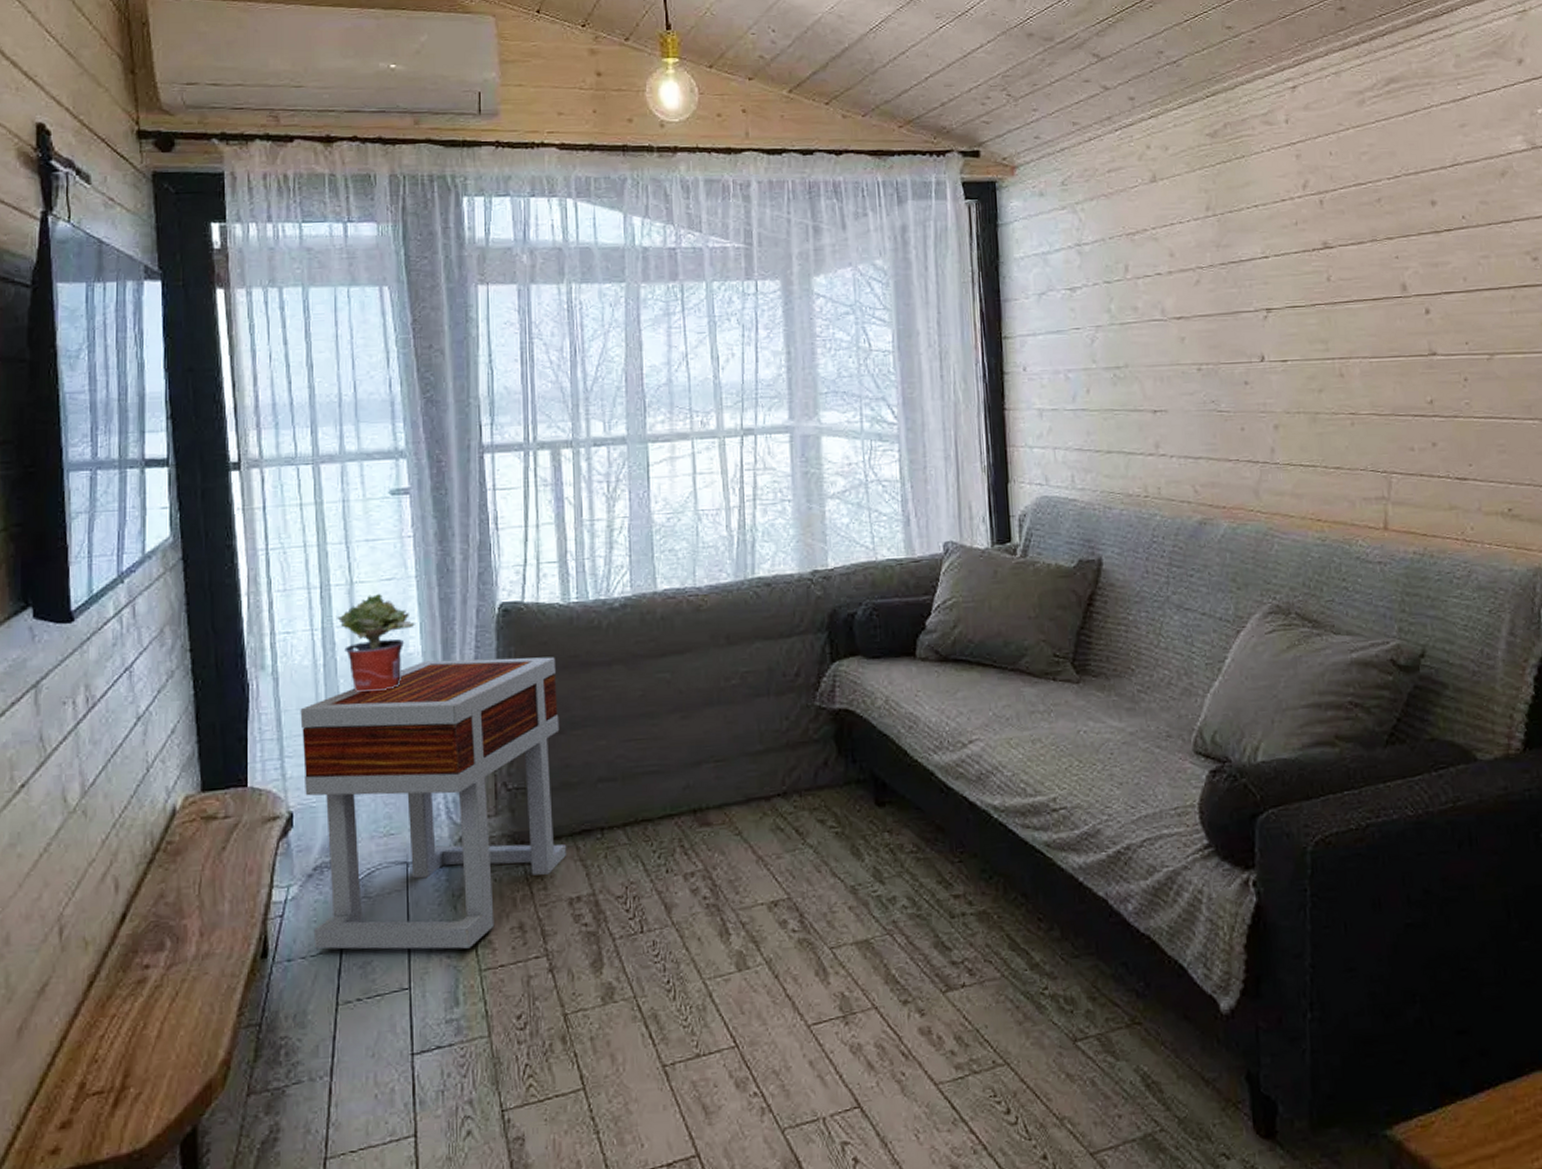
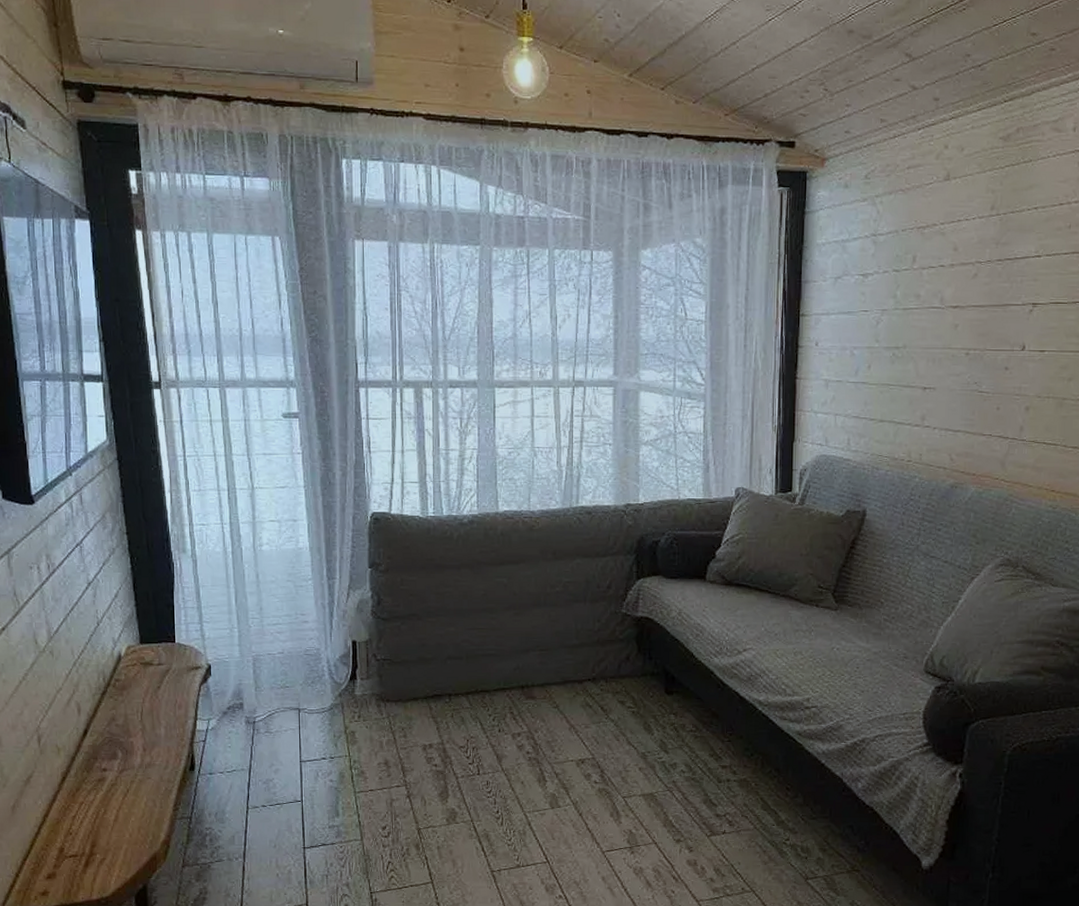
side table: present [300,656,567,950] -> none [214,555,422,776]
potted plant: present [337,593,415,693] -> none [242,498,304,577]

